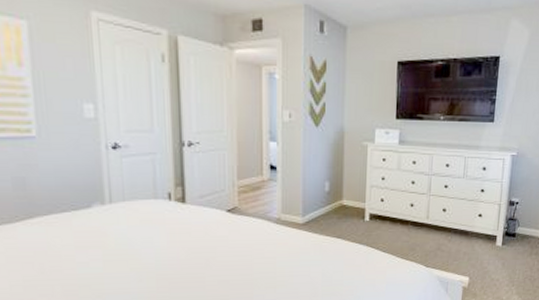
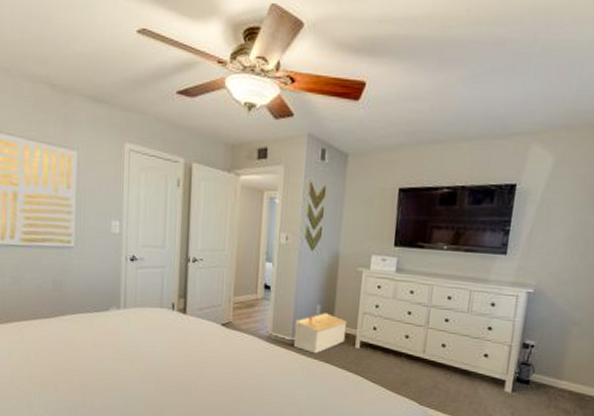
architectural model: none [304,188,356,231] -> present [293,311,347,354]

